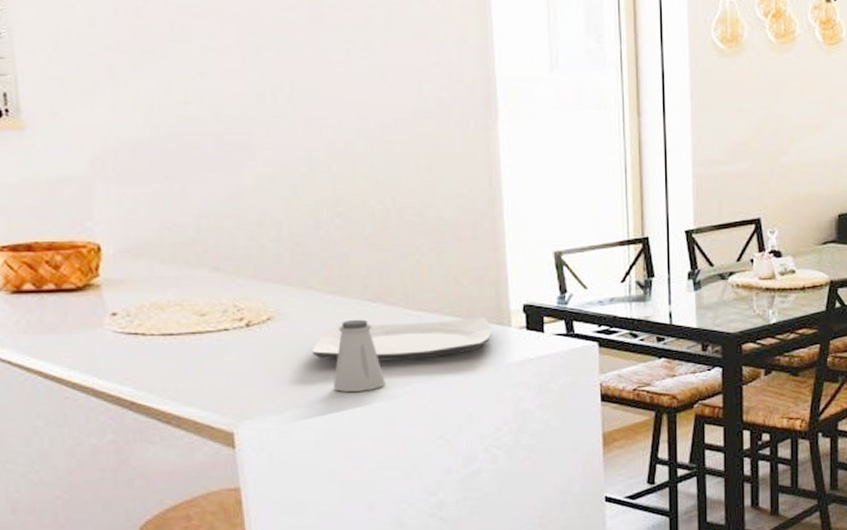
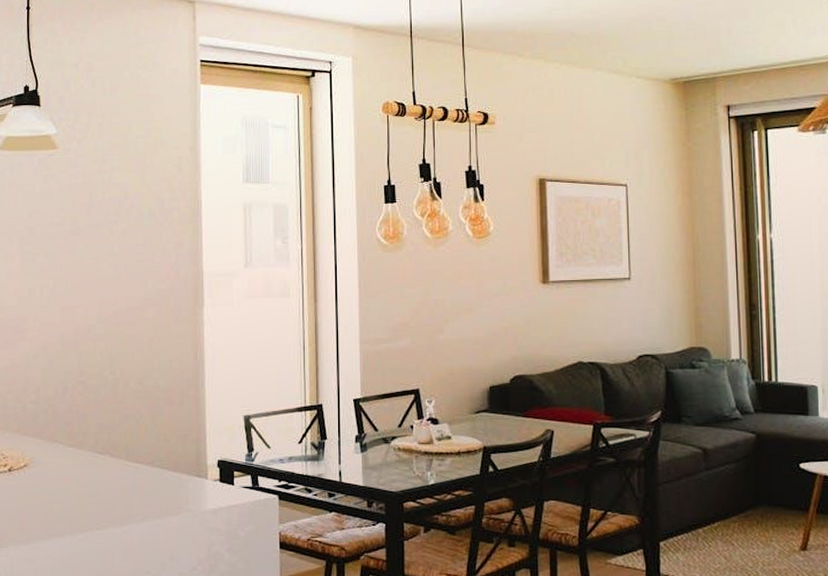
plate: present [313,316,492,361] -> none [55,469,192,505]
saltshaker: present [333,319,386,392] -> none [68,468,108,529]

